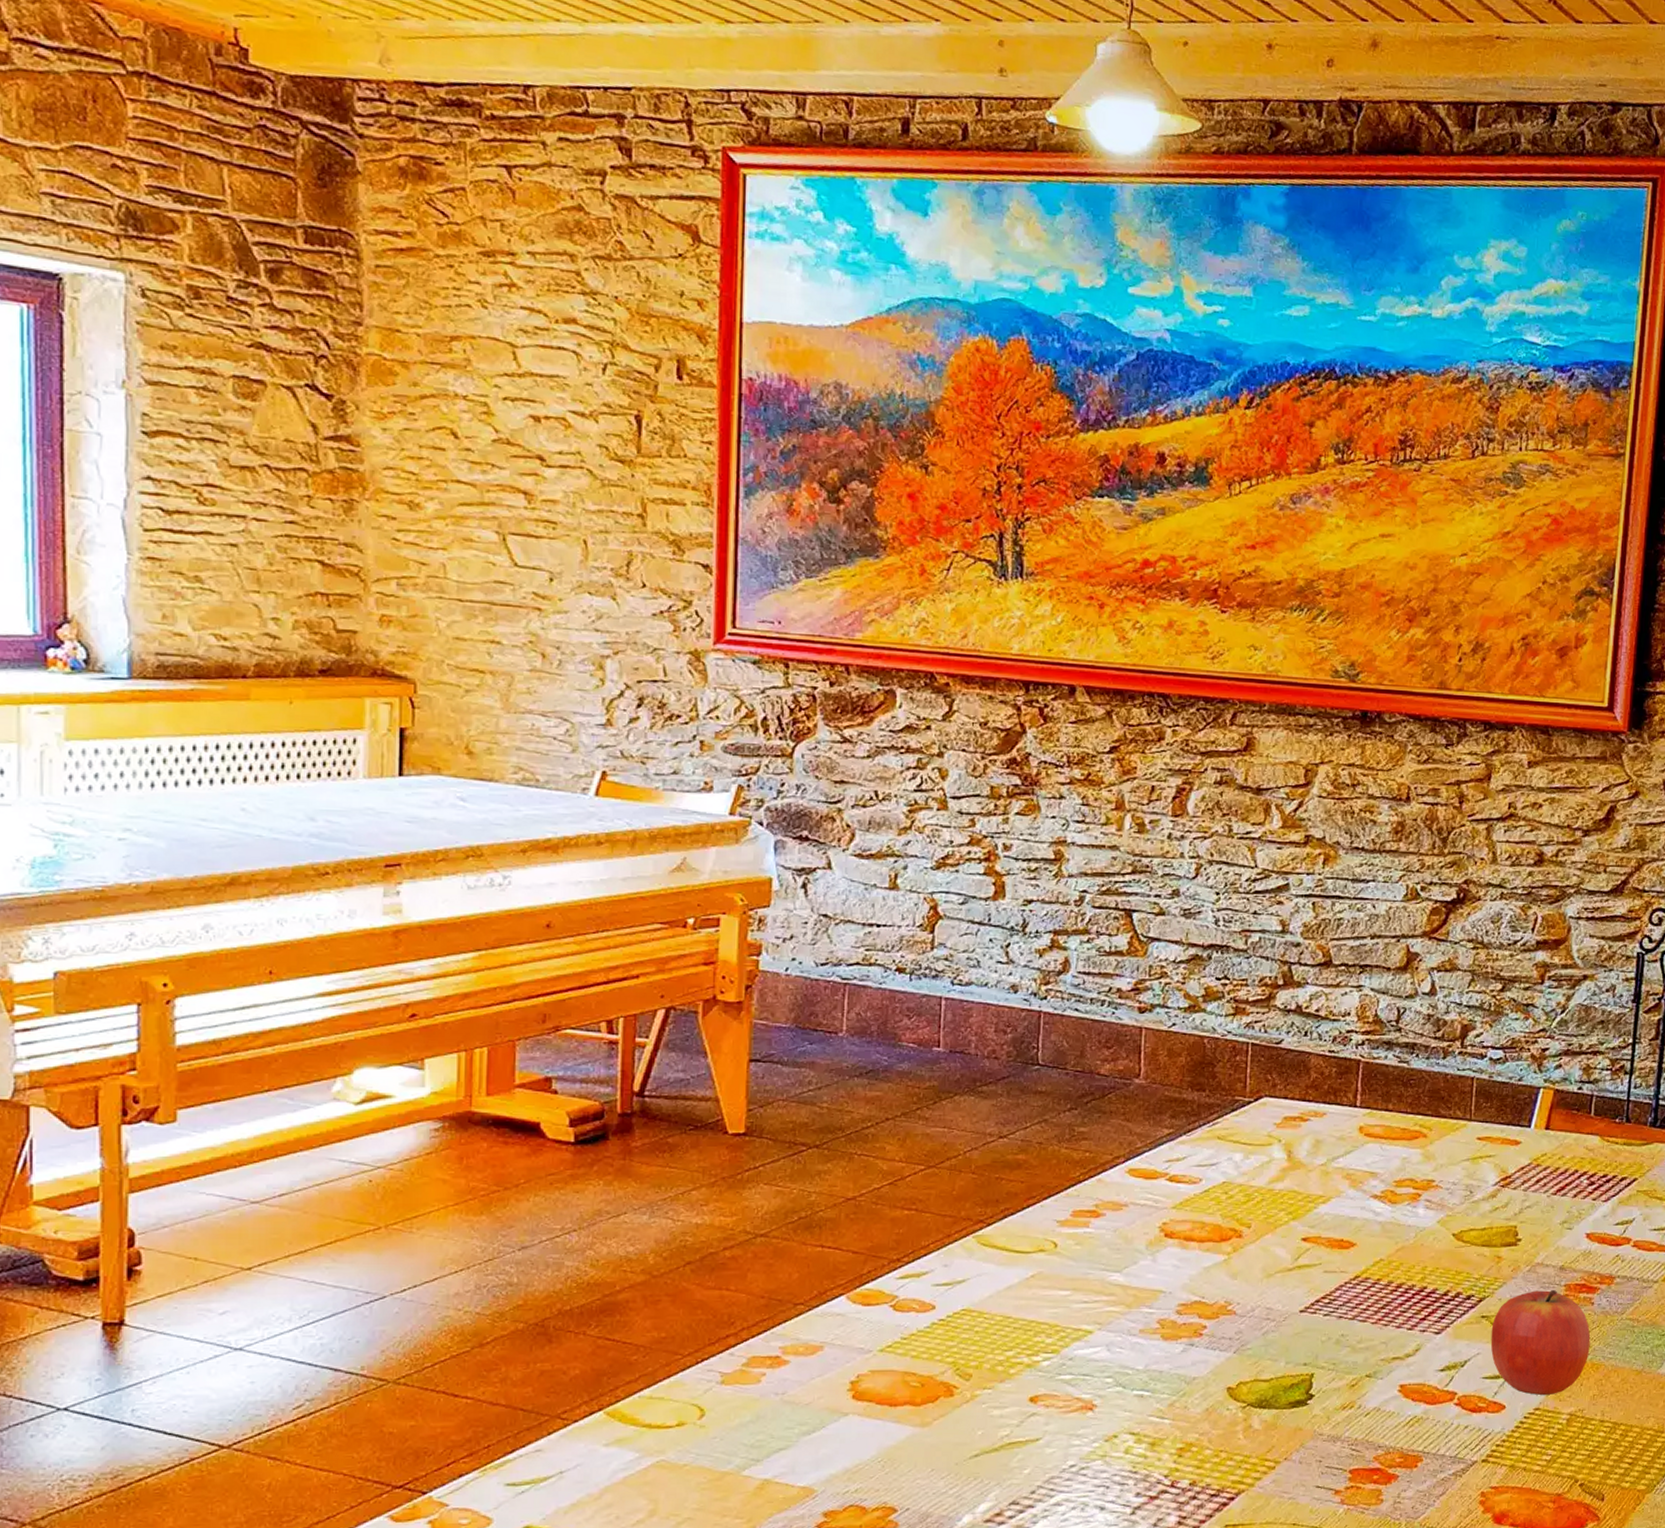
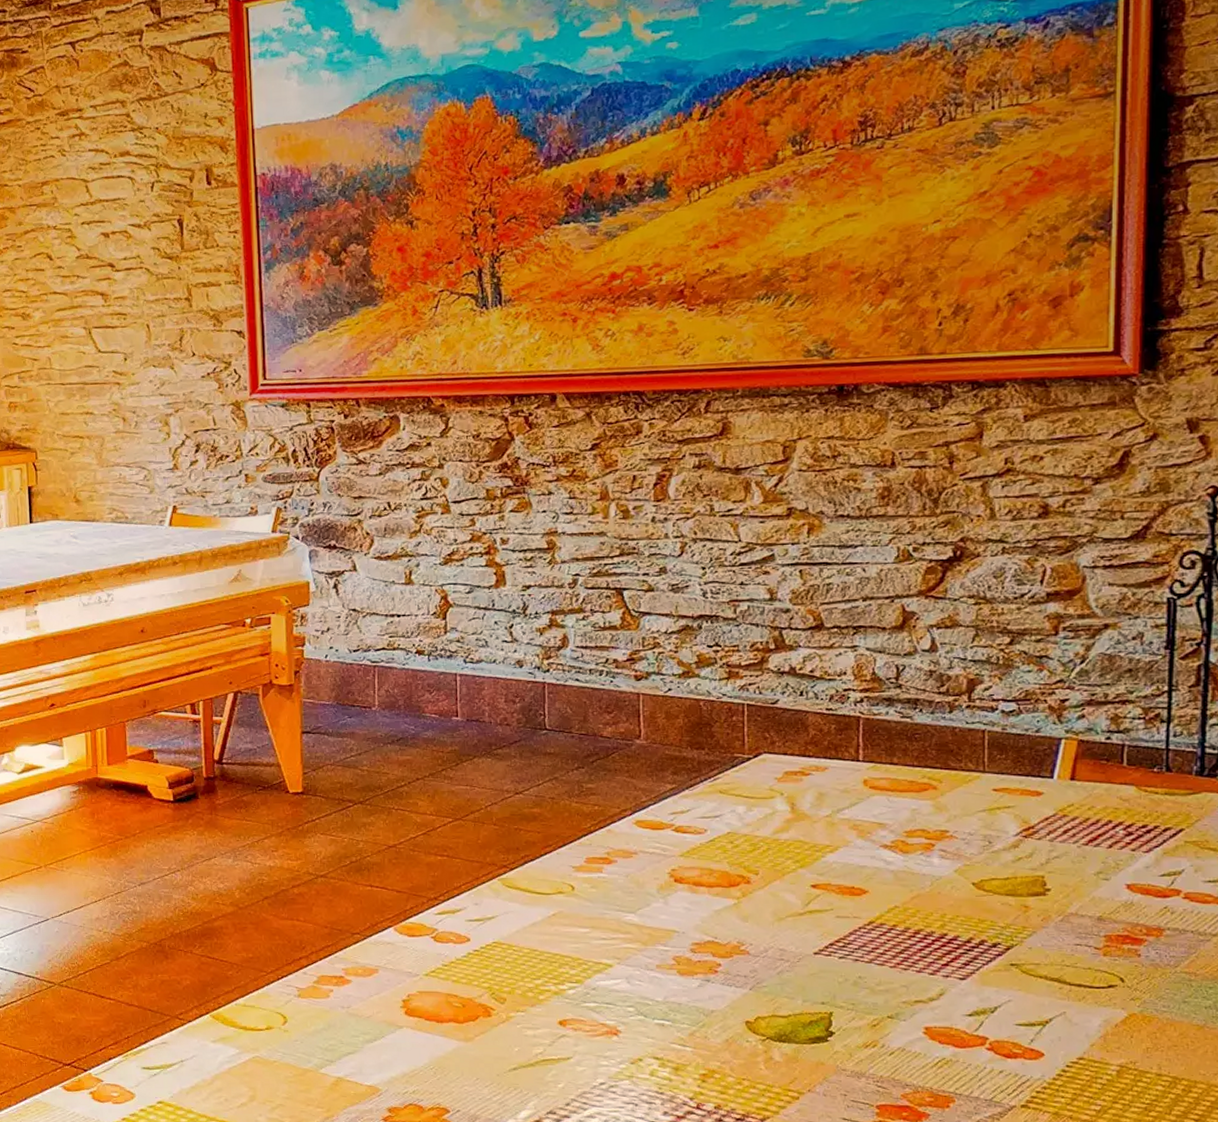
apple: present [1490,1289,1591,1395] -> none [1022,939,1139,1045]

